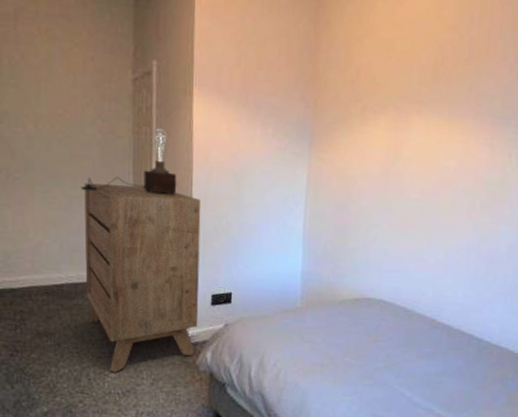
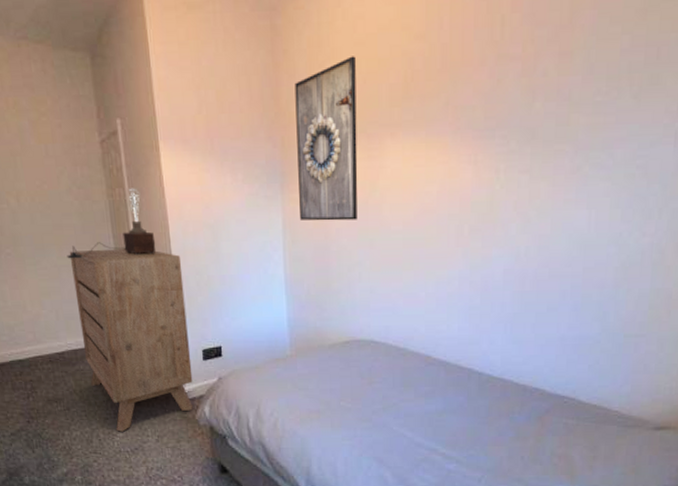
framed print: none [325,35,392,185] -> present [295,56,358,221]

